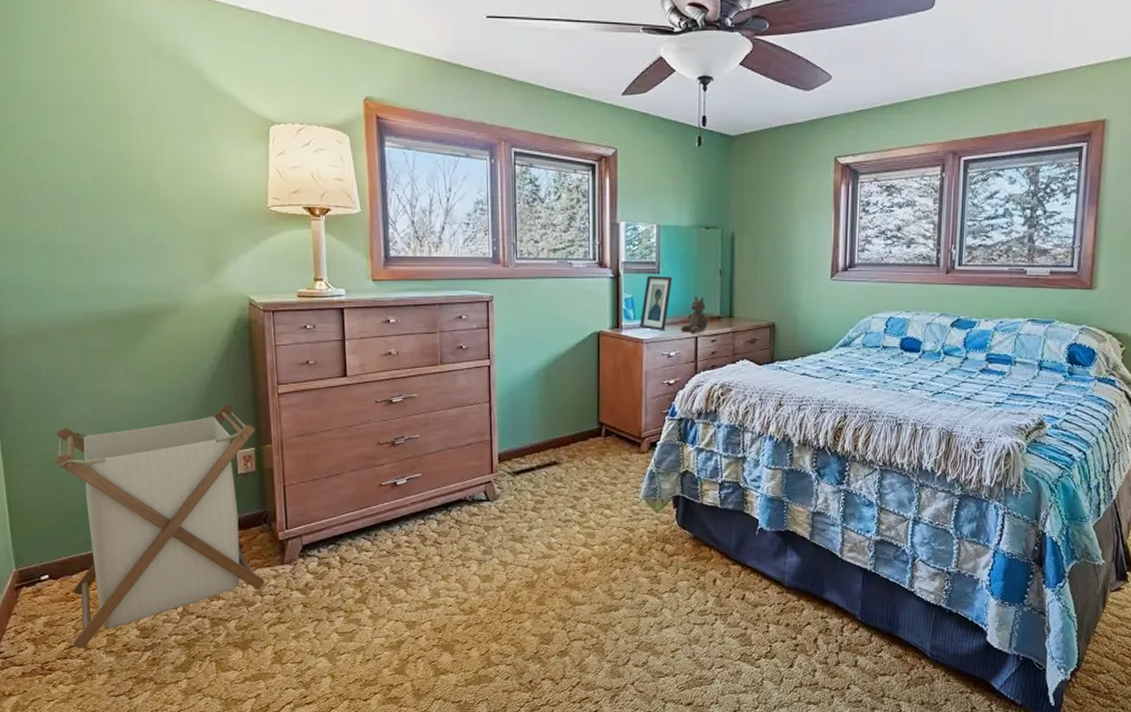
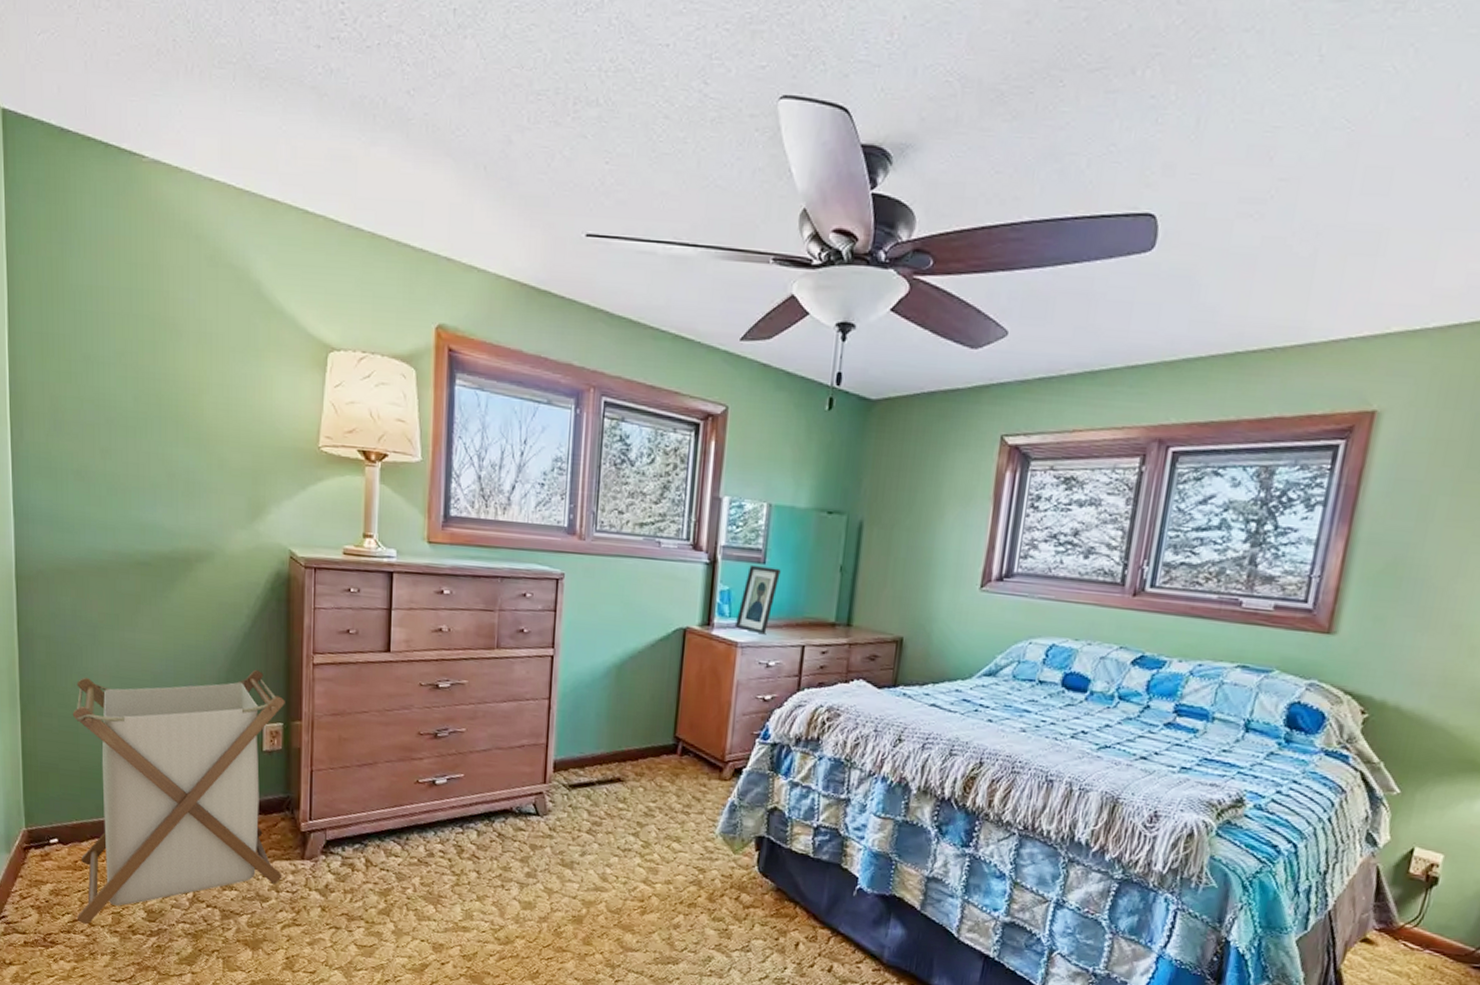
stuffed bear: present [681,296,710,334] -> none [785,595,823,642]

